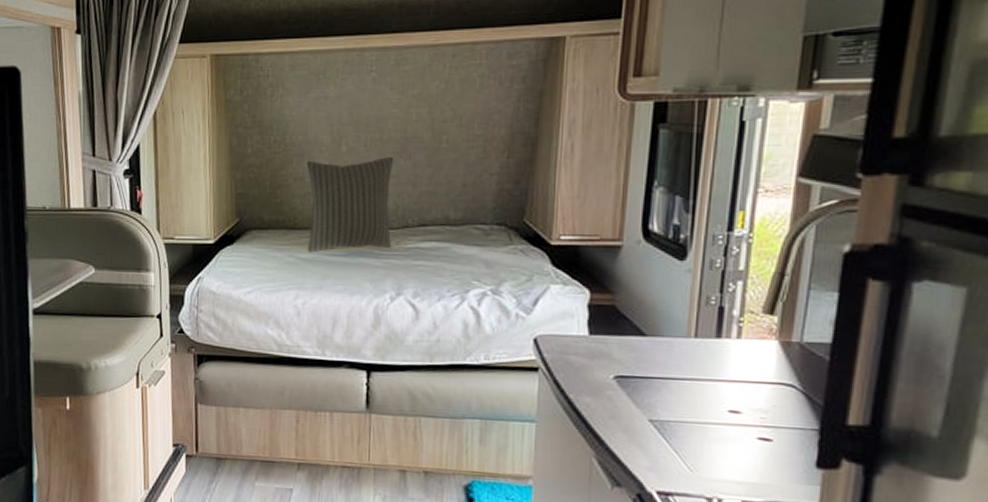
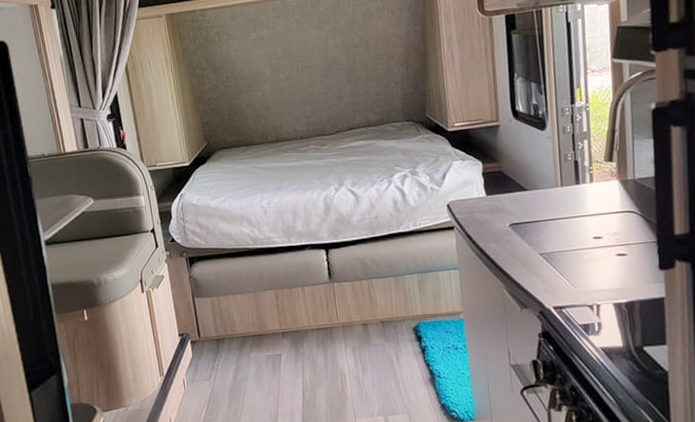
pillow: present [307,157,394,253] -> none [255,79,329,163]

